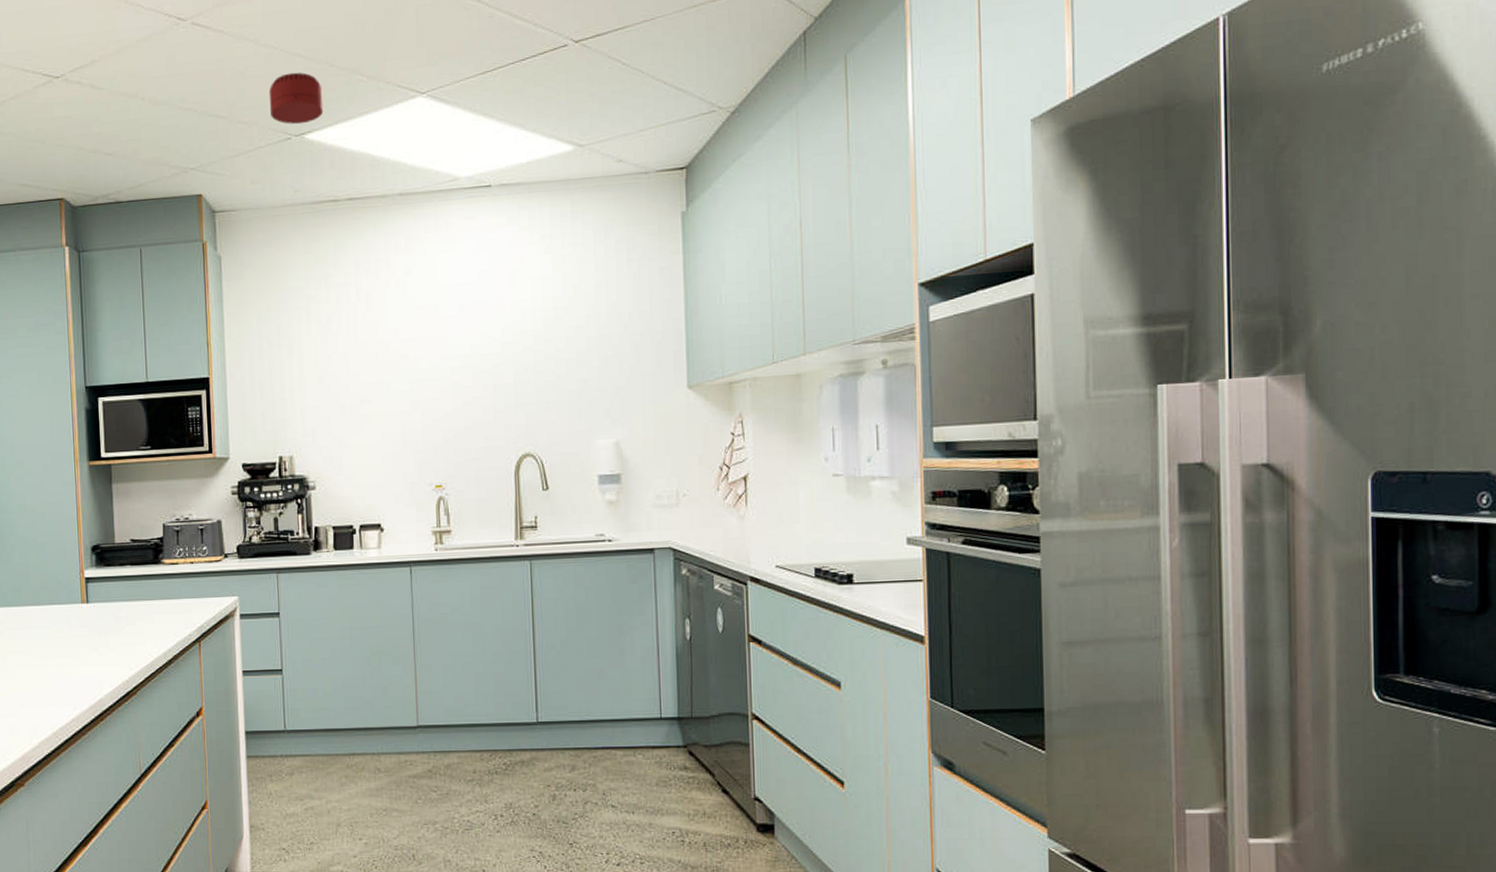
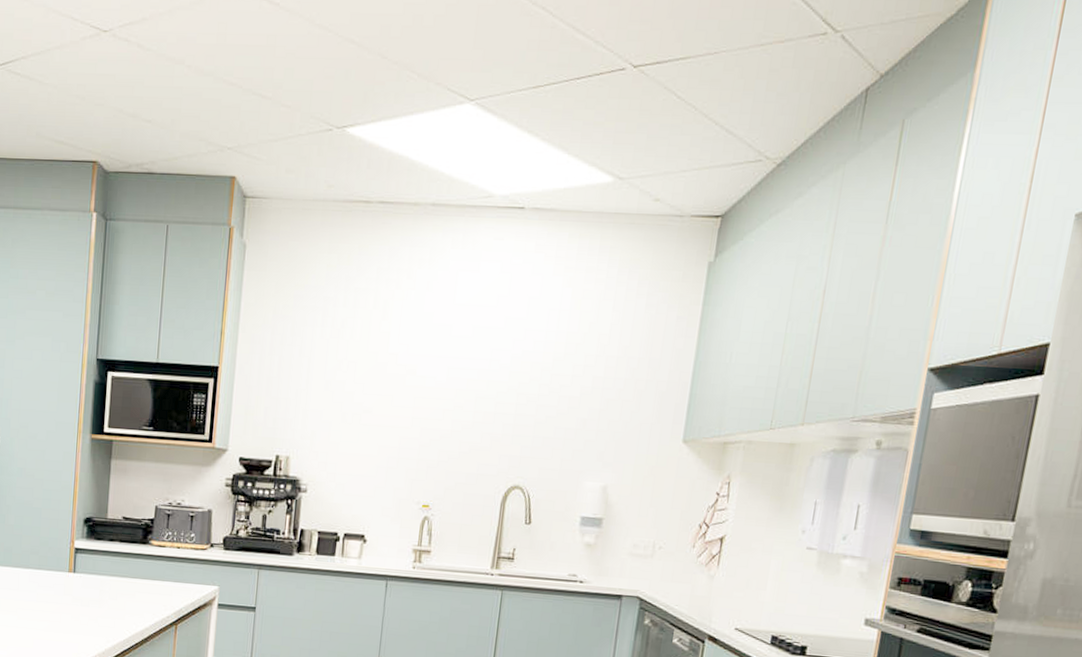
smoke detector: present [269,72,324,125] -> none [314,59,371,116]

